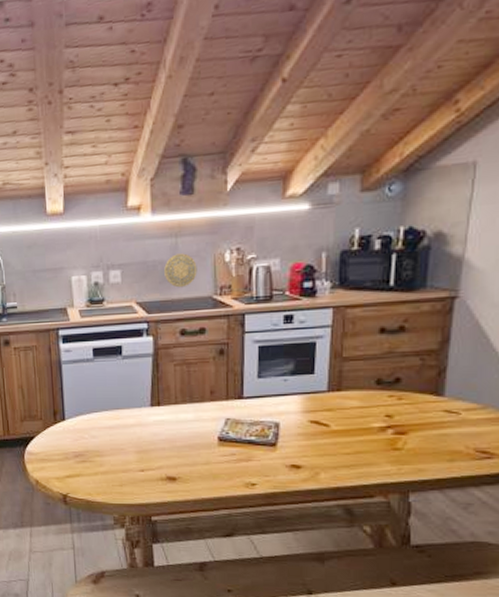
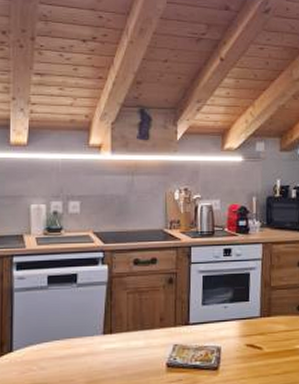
decorative plate: present [164,253,197,288] -> none [121,190,151,221]

